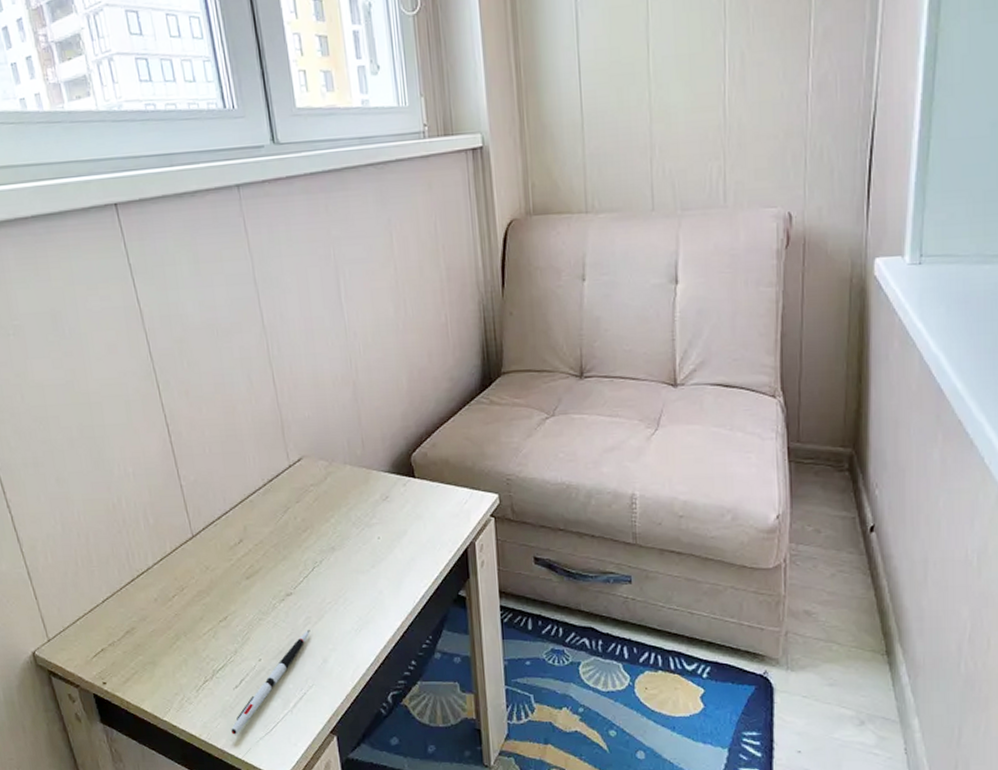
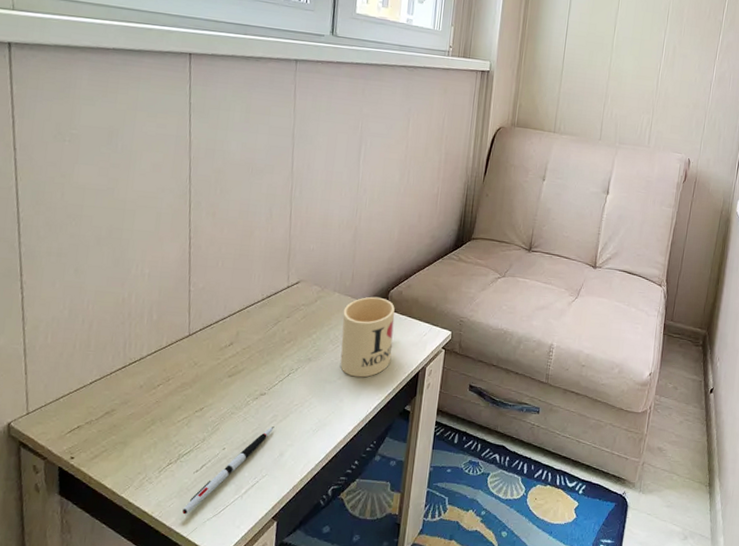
mug: none [360,463,430,563] -> present [340,296,395,378]

